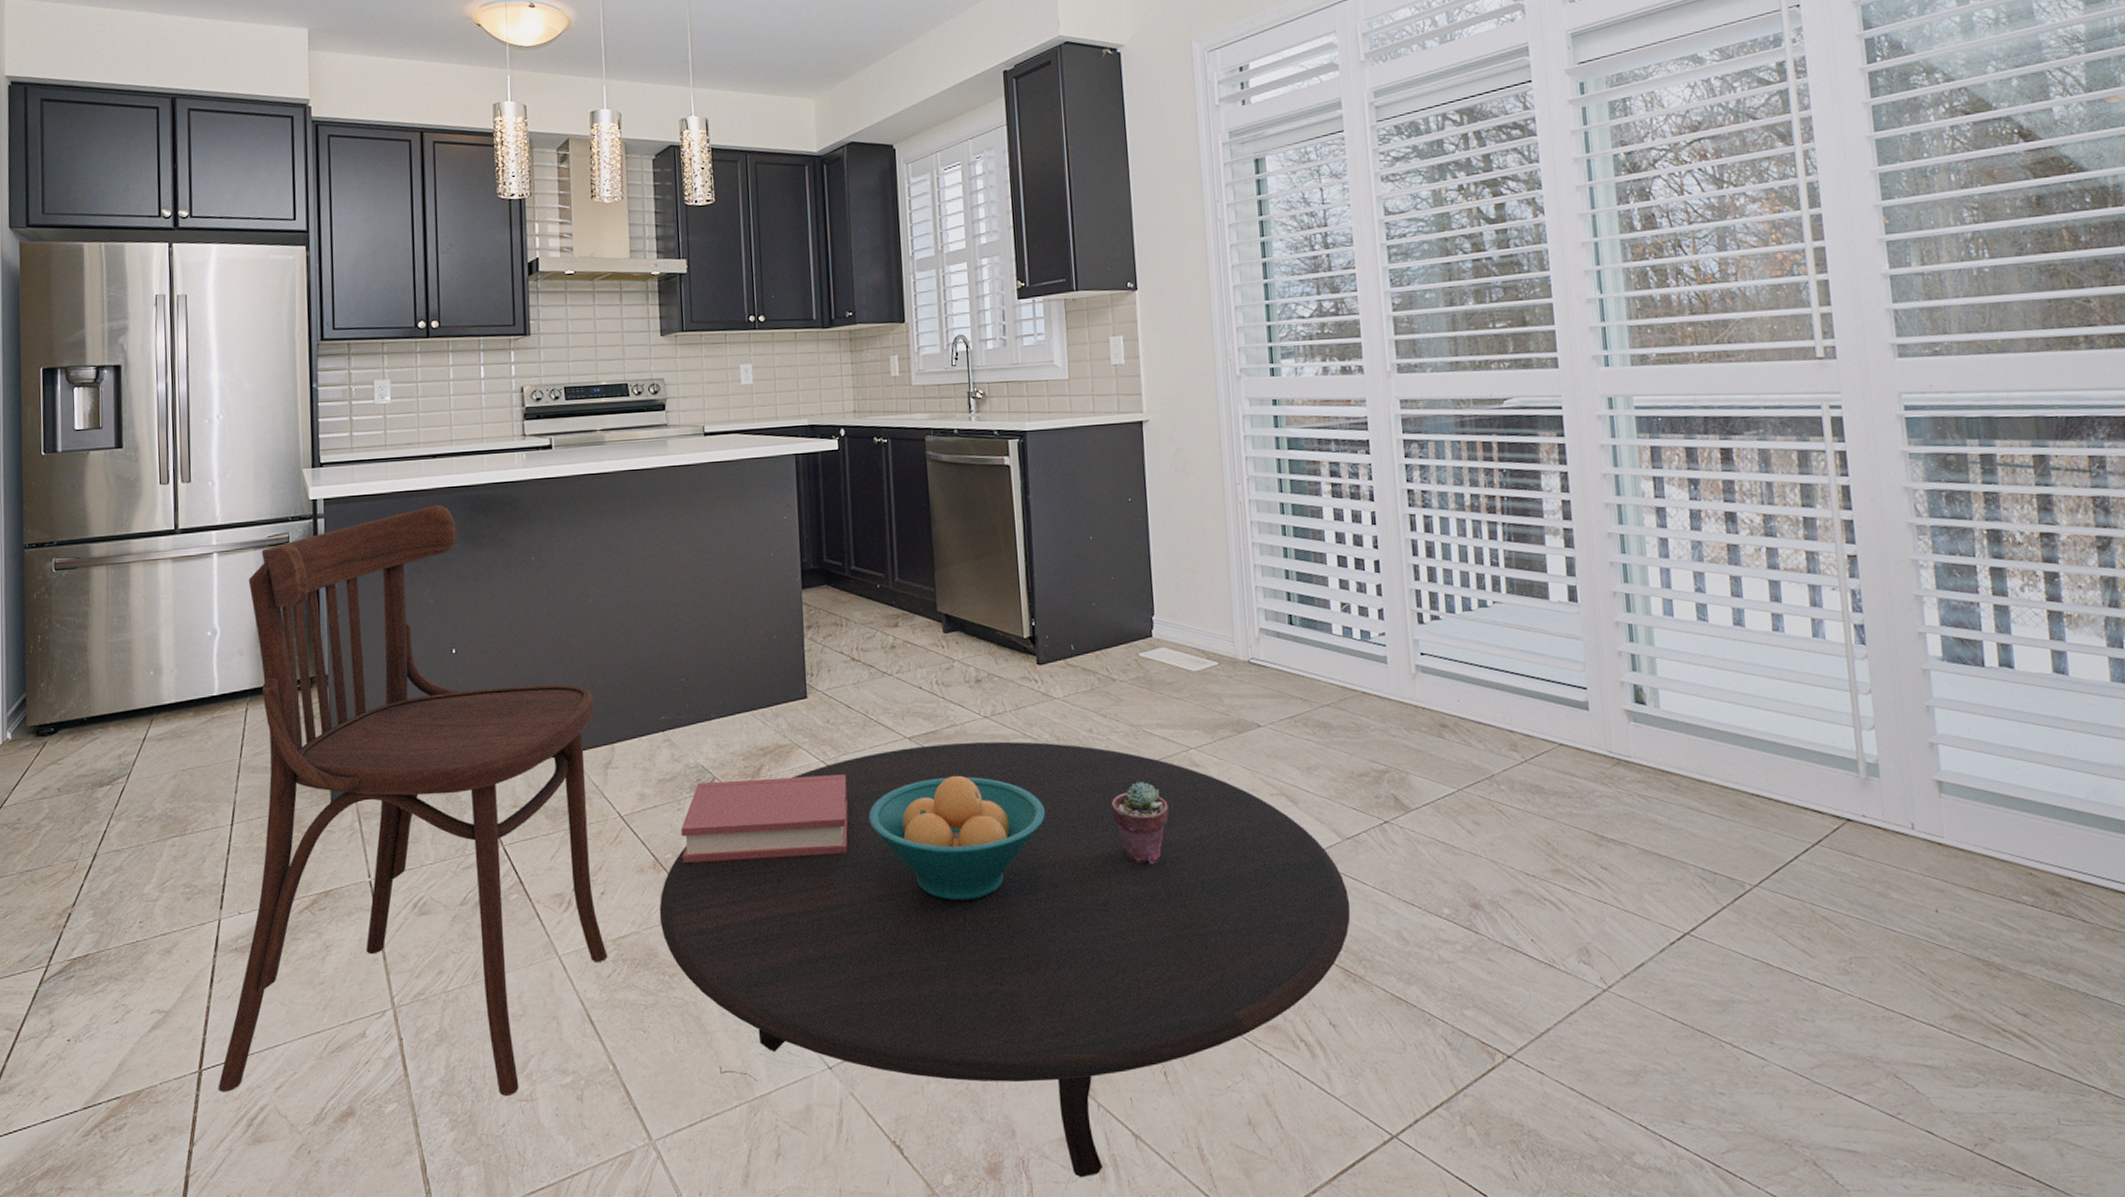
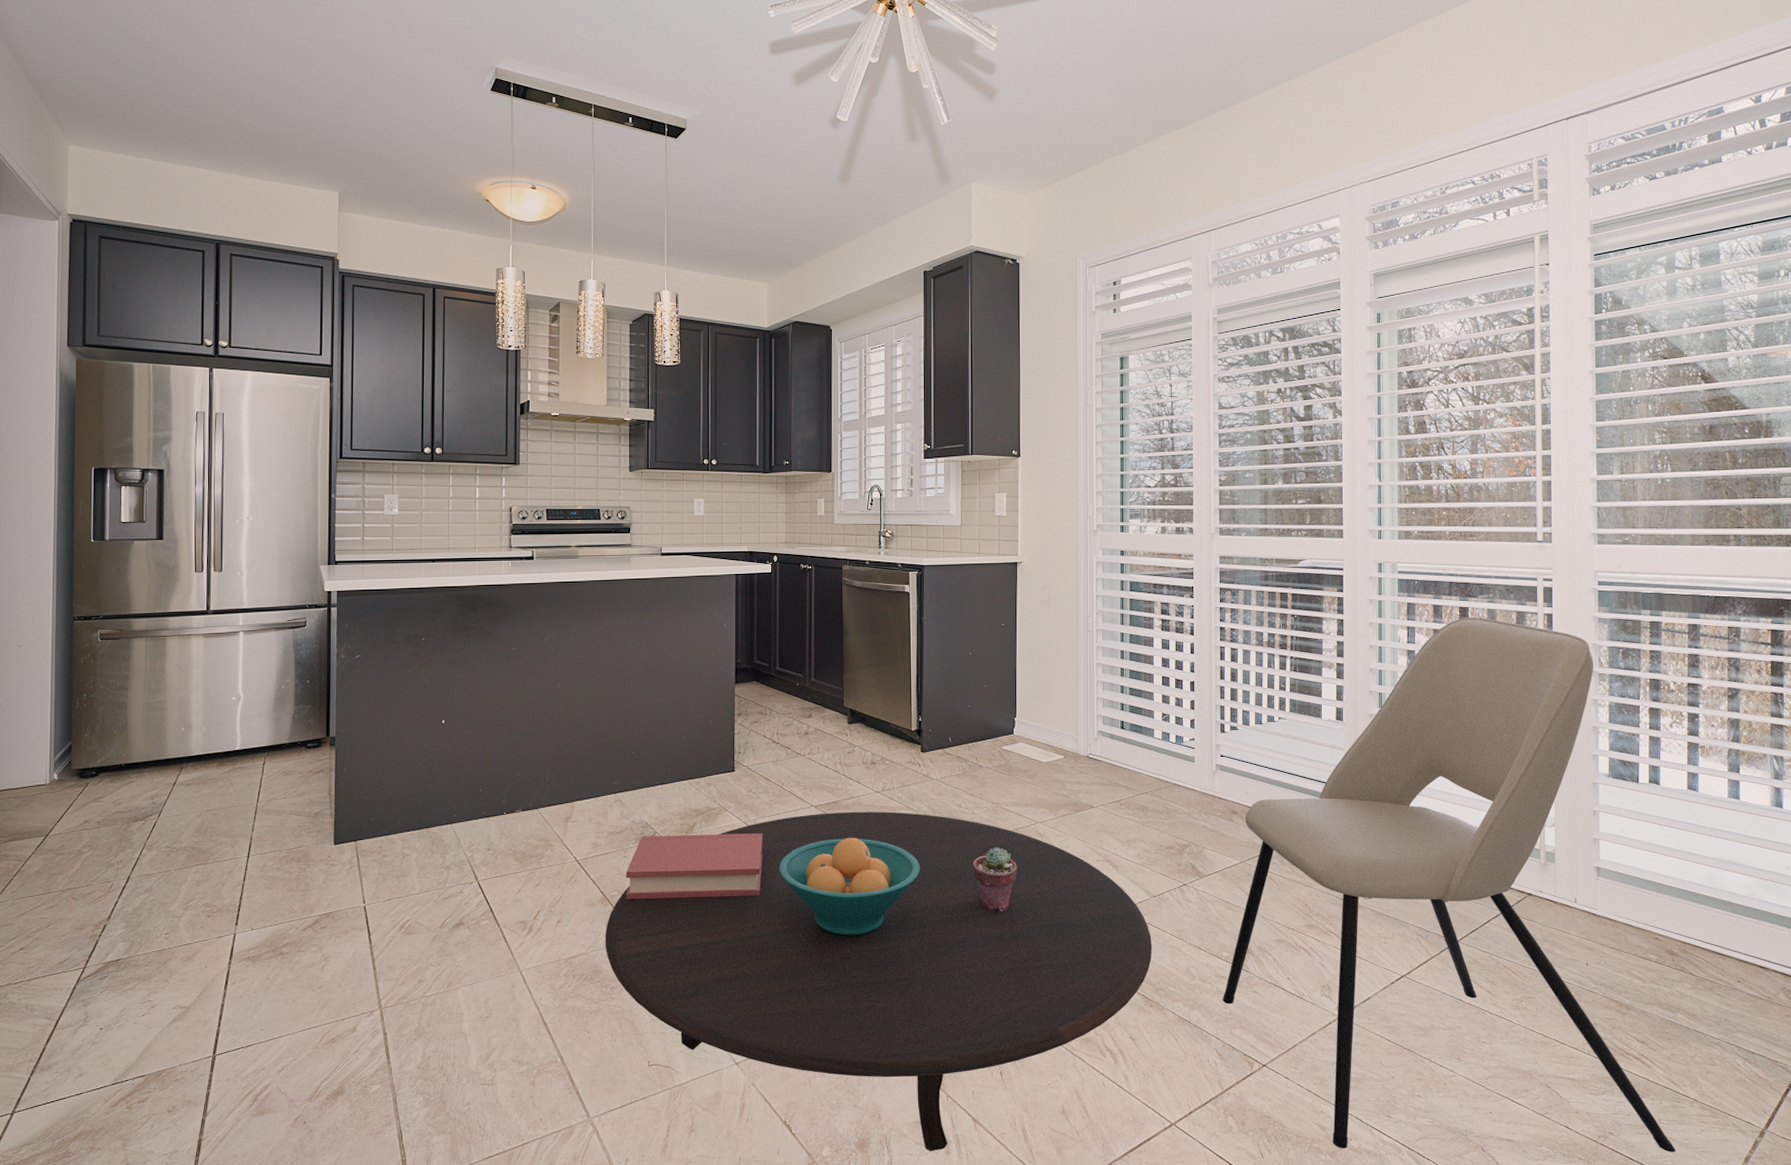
dining chair: present [218,504,608,1096] -> none [229,601,561,1080]
dining chair: none [1447,459,2085,1167] -> present [1222,617,1676,1152]

